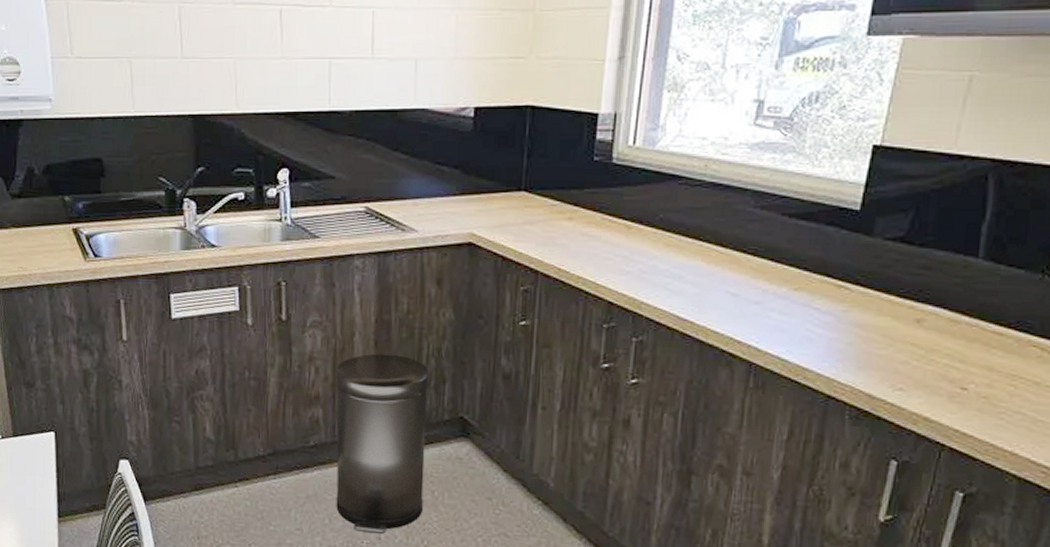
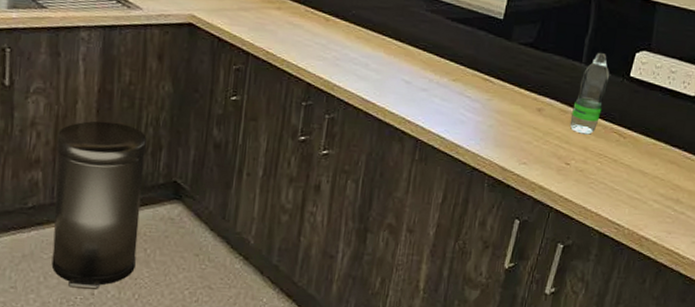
bottle: none [964,242,1023,350] -> present [569,52,610,135]

